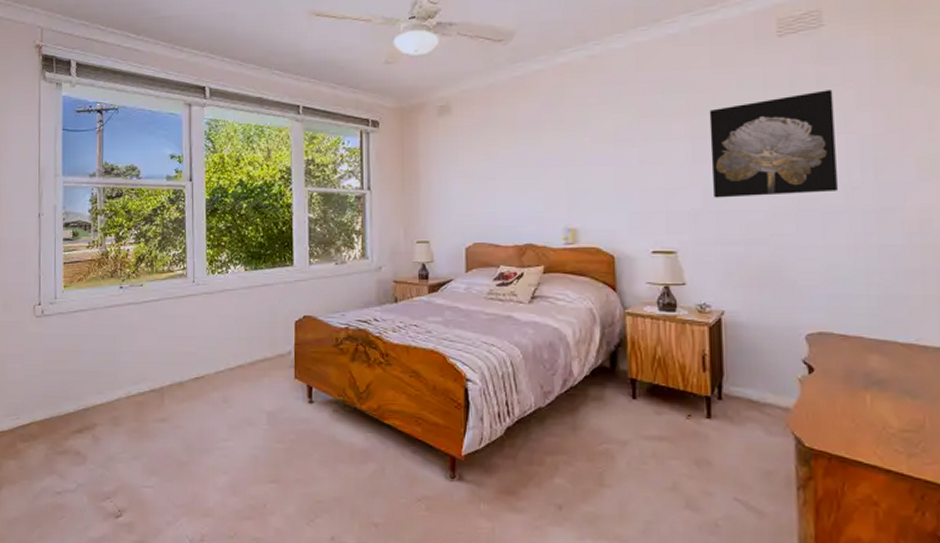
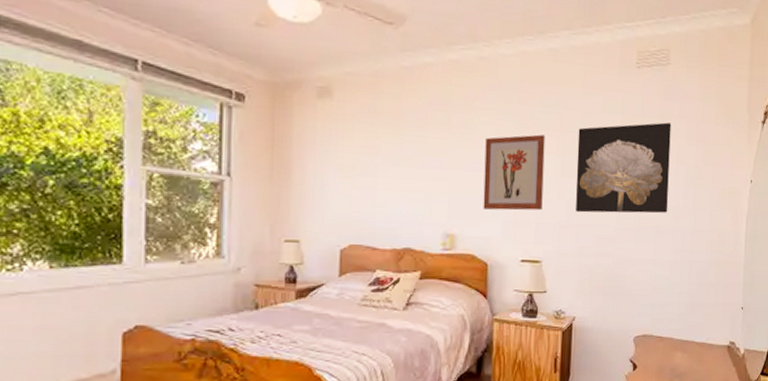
wall art: none [603,122,673,202] -> present [483,134,546,211]

